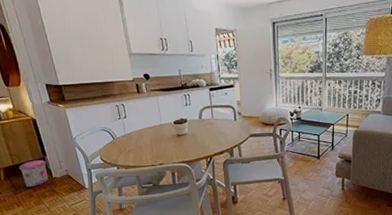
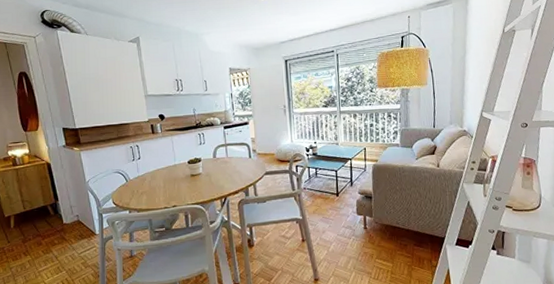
trash can: present [19,160,50,187] -> none [30,205,60,235]

